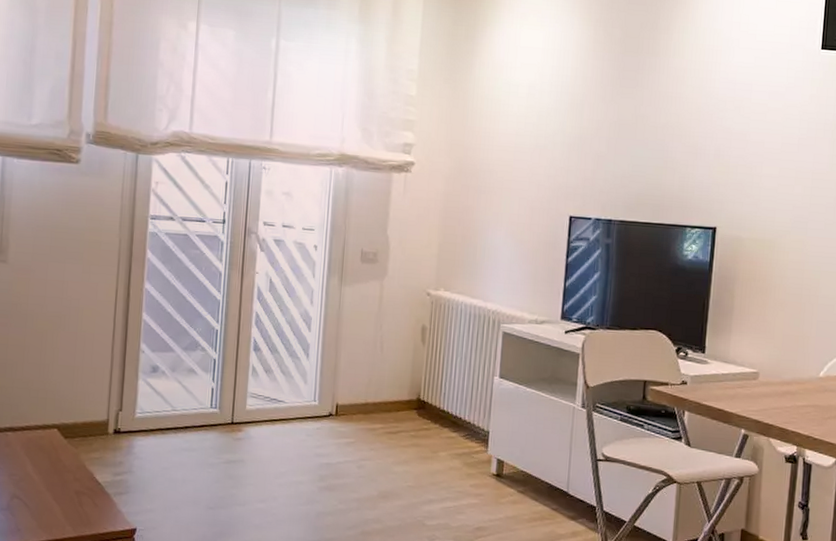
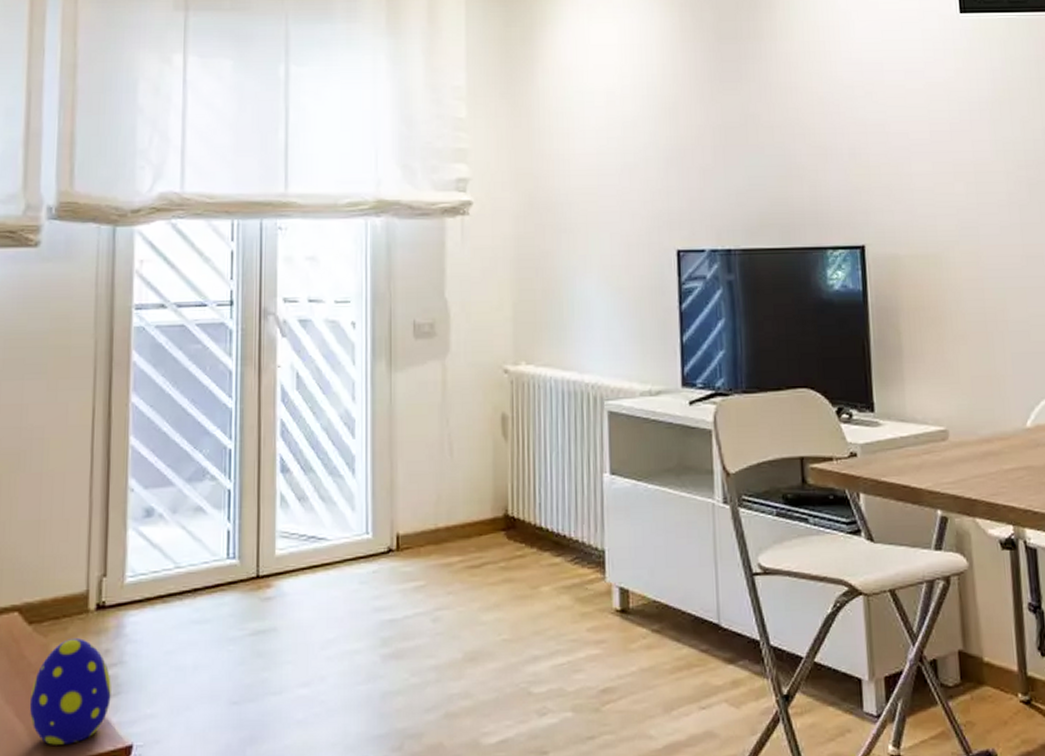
decorative egg: none [63,451,123,523] -> present [29,638,111,745]

